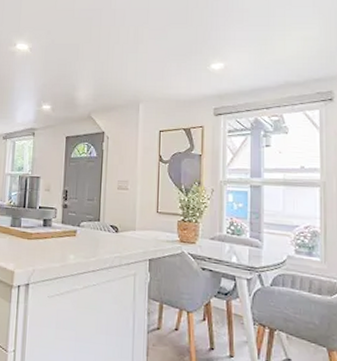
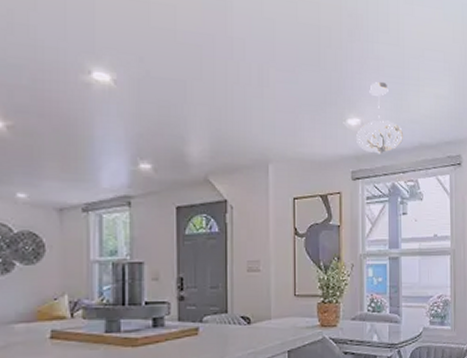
pendant light: none [220,30,267,93] -> present [356,81,403,154]

